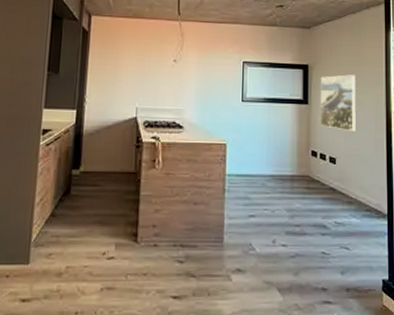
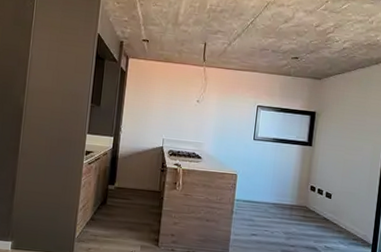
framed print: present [320,75,356,131] -> none [320,123,358,173]

